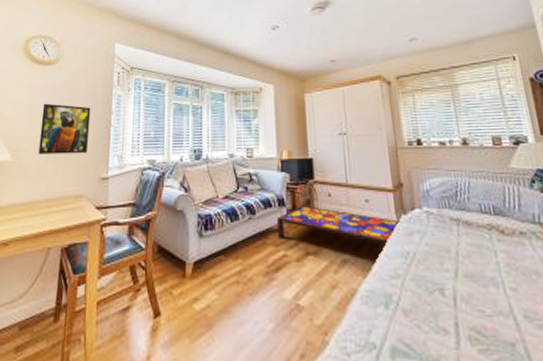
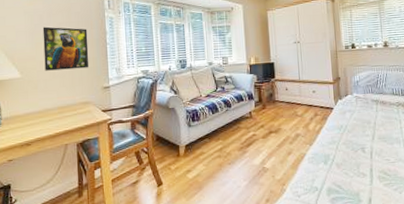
coffee table: present [277,205,401,244] -> none [248,97,338,123]

